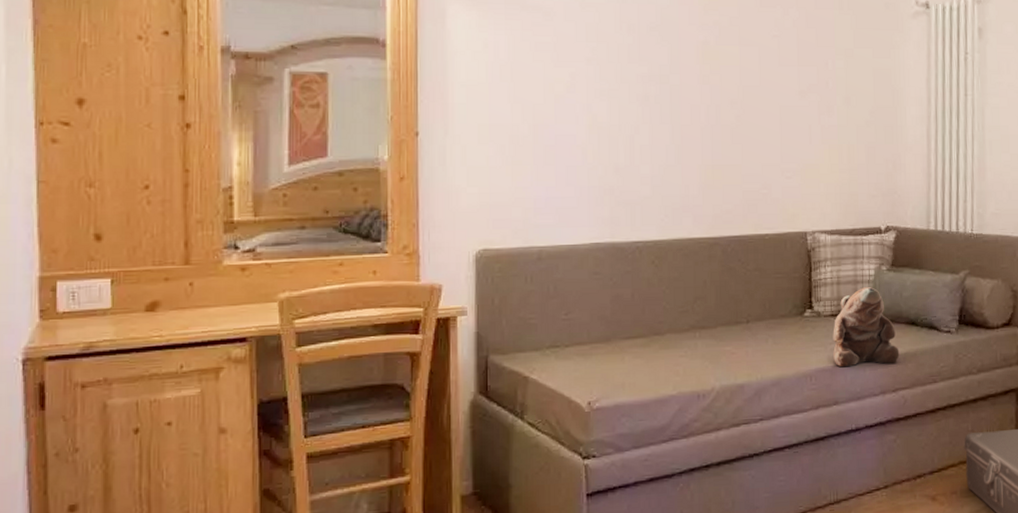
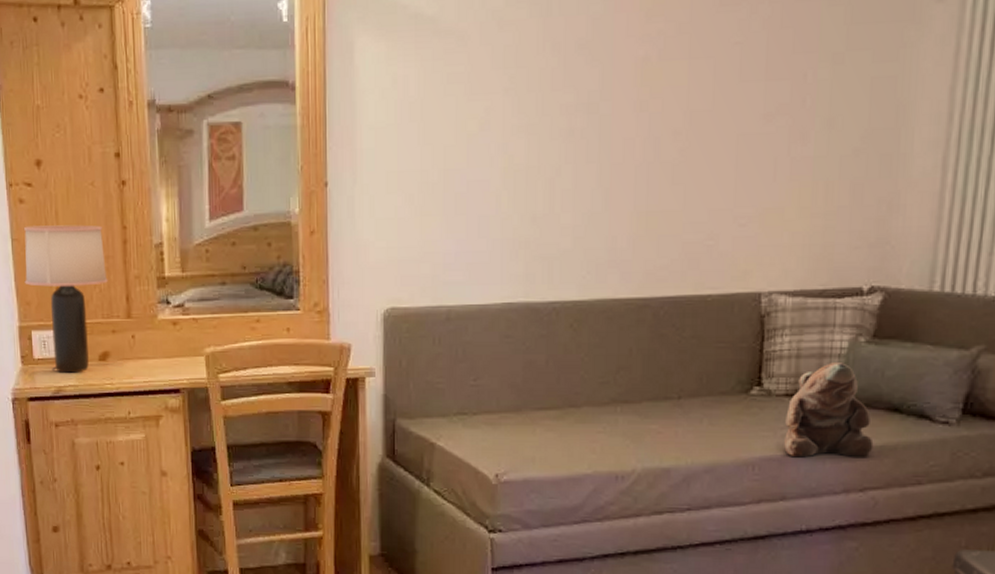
table lamp: none [51,167,162,327] -> present [23,225,108,373]

